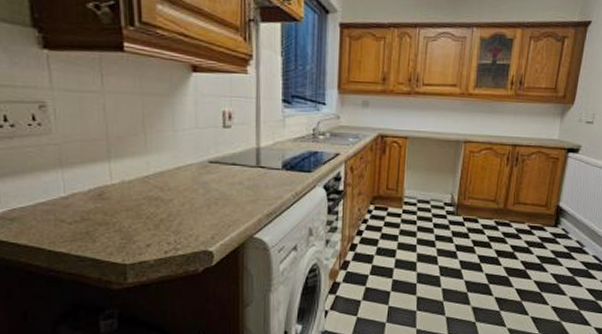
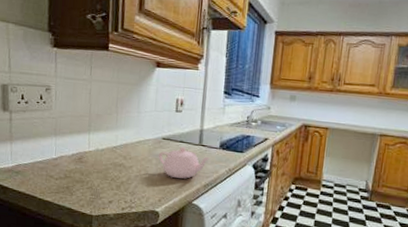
teapot: none [205,170,272,209] -> present [158,146,211,179]

